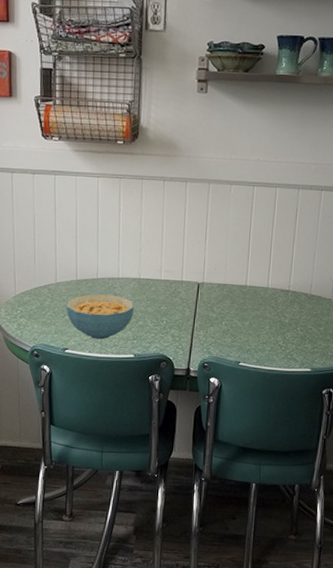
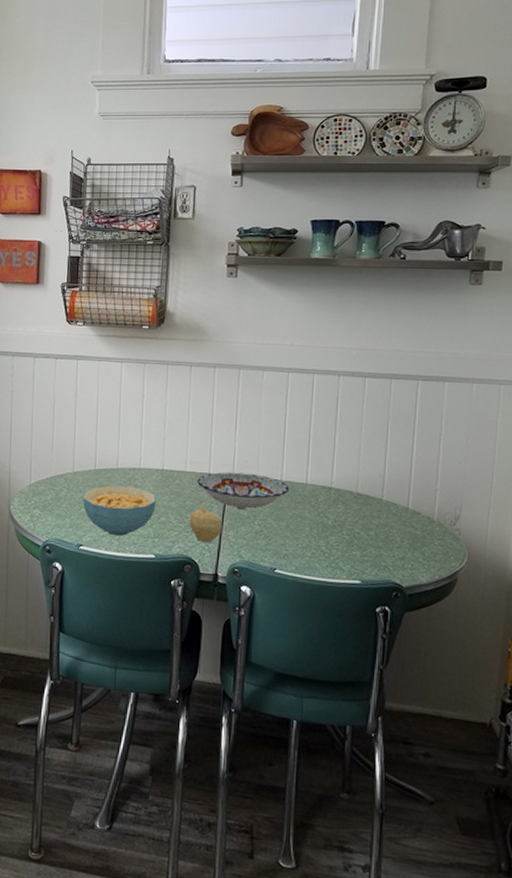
fruit: none [164,307,194,343] -> present [188,502,222,543]
bowl: none [171,279,253,313] -> present [197,472,290,511]

